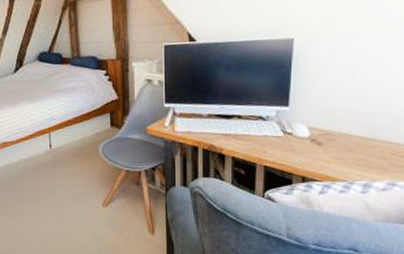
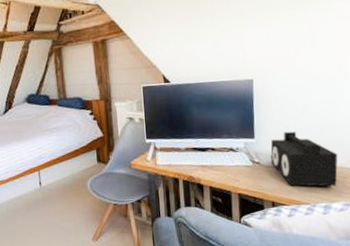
speaker: none [306,99,388,163] -> present [270,131,338,187]

